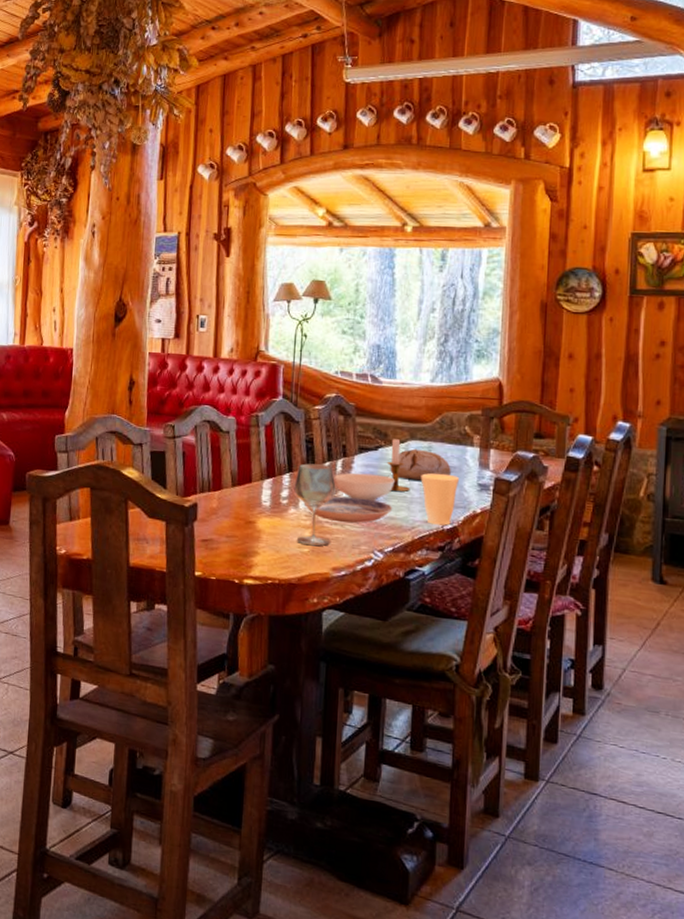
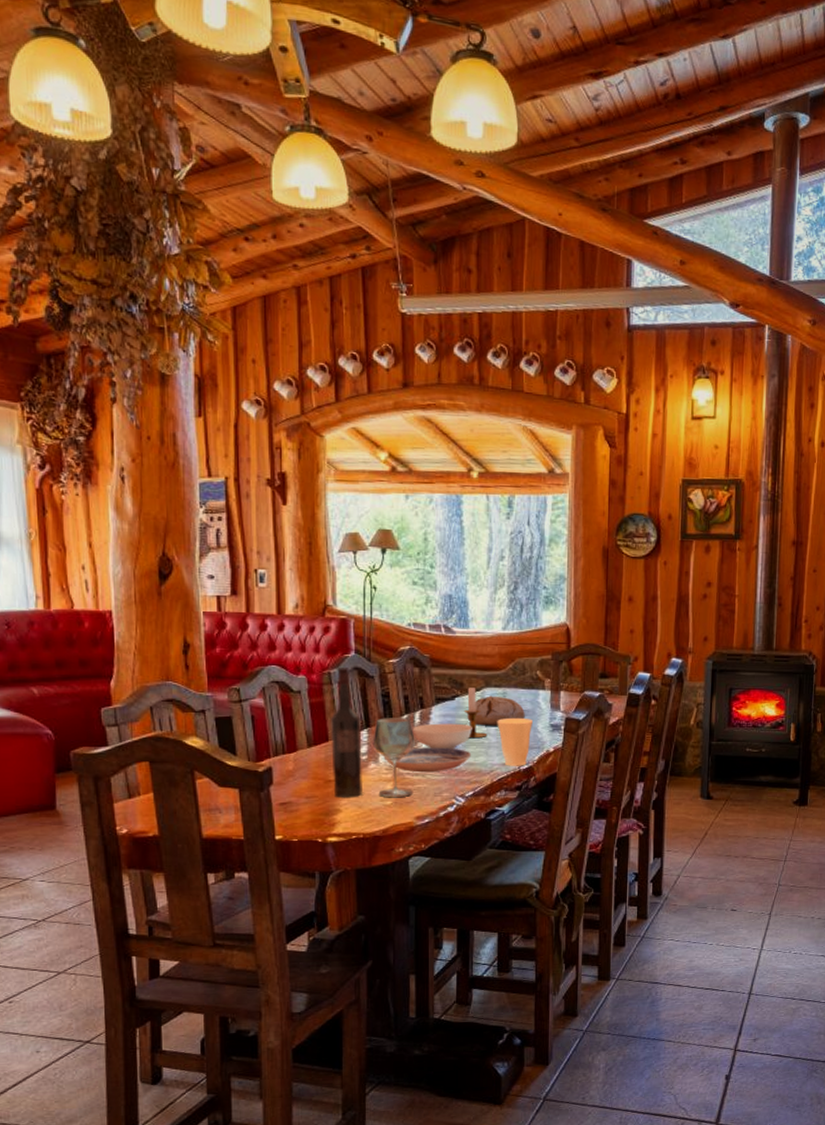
wine bottle: none [252,411,284,541] -> present [330,668,364,798]

